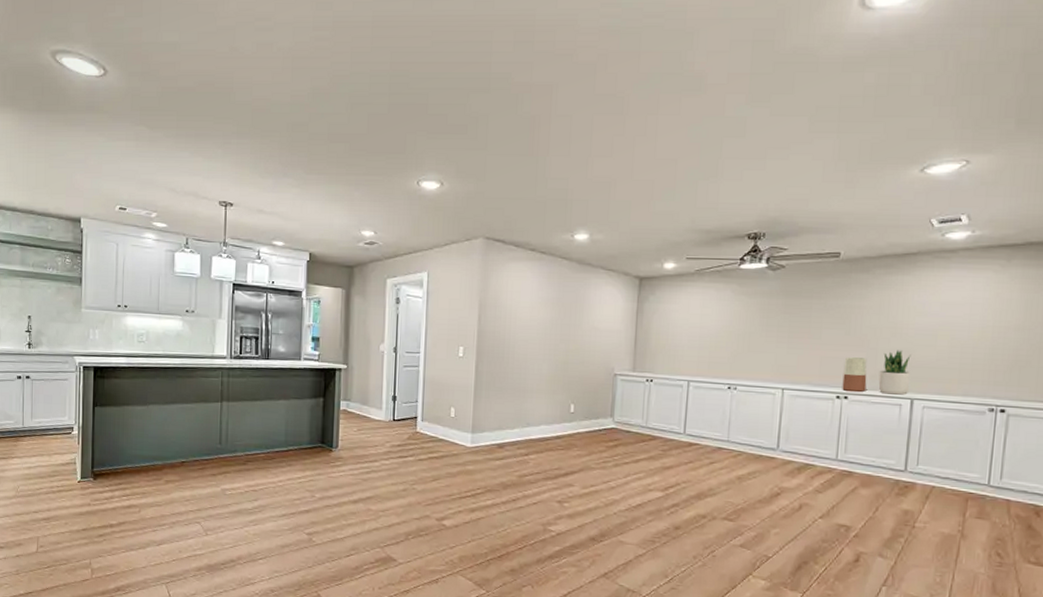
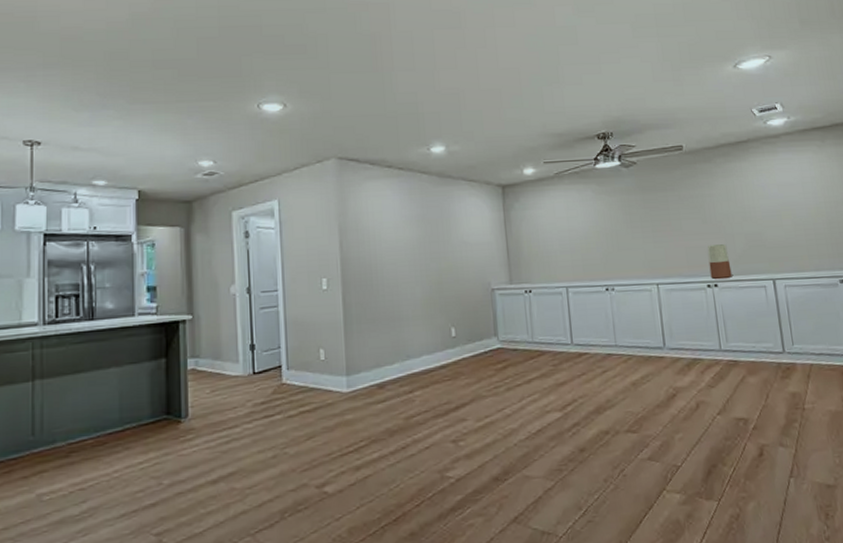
planter: present [878,350,911,395] -> none [740,233,769,278]

